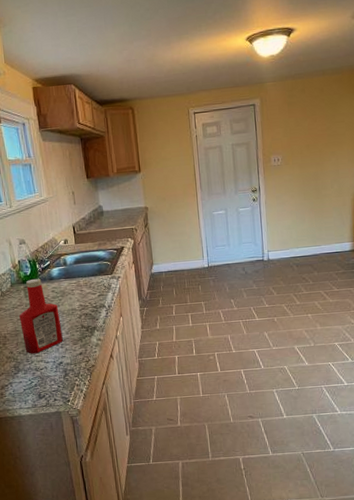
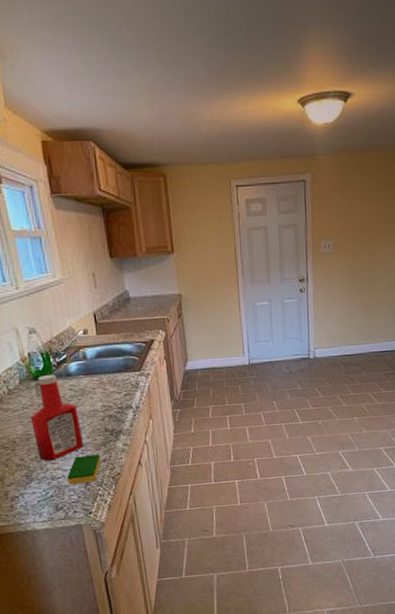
dish sponge: none [49,348,79,376] -> present [67,454,102,485]

